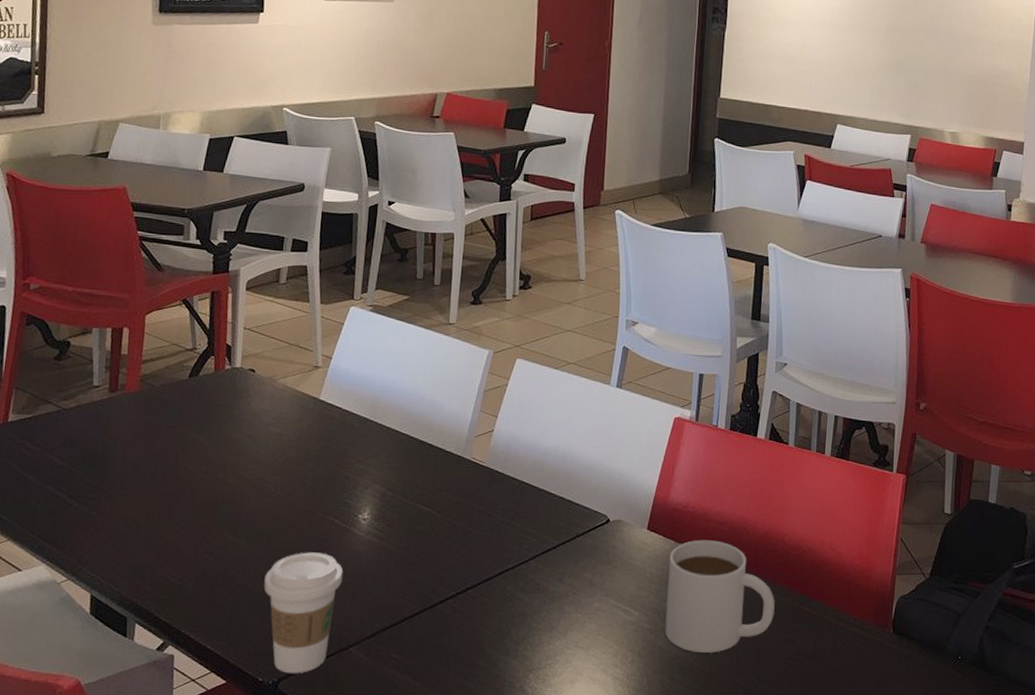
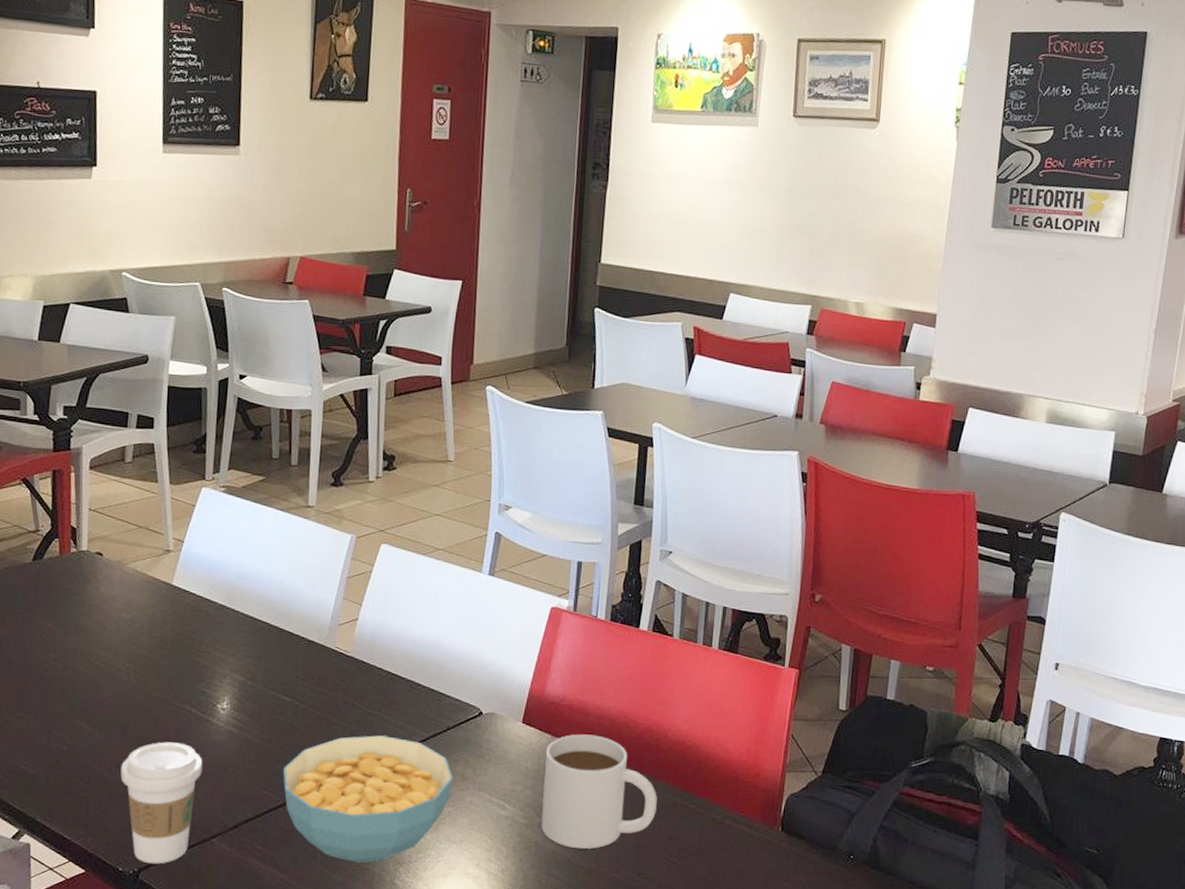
cereal bowl: none [419,543,582,670] -> present [283,735,453,863]

